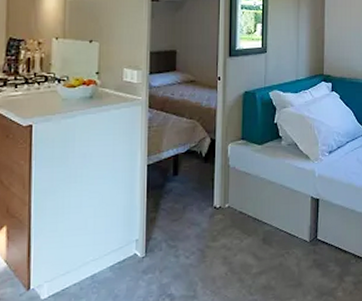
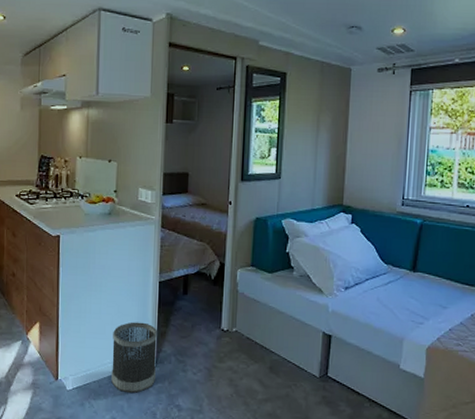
wastebasket: none [95,210,147,291] -> present [111,322,158,393]

